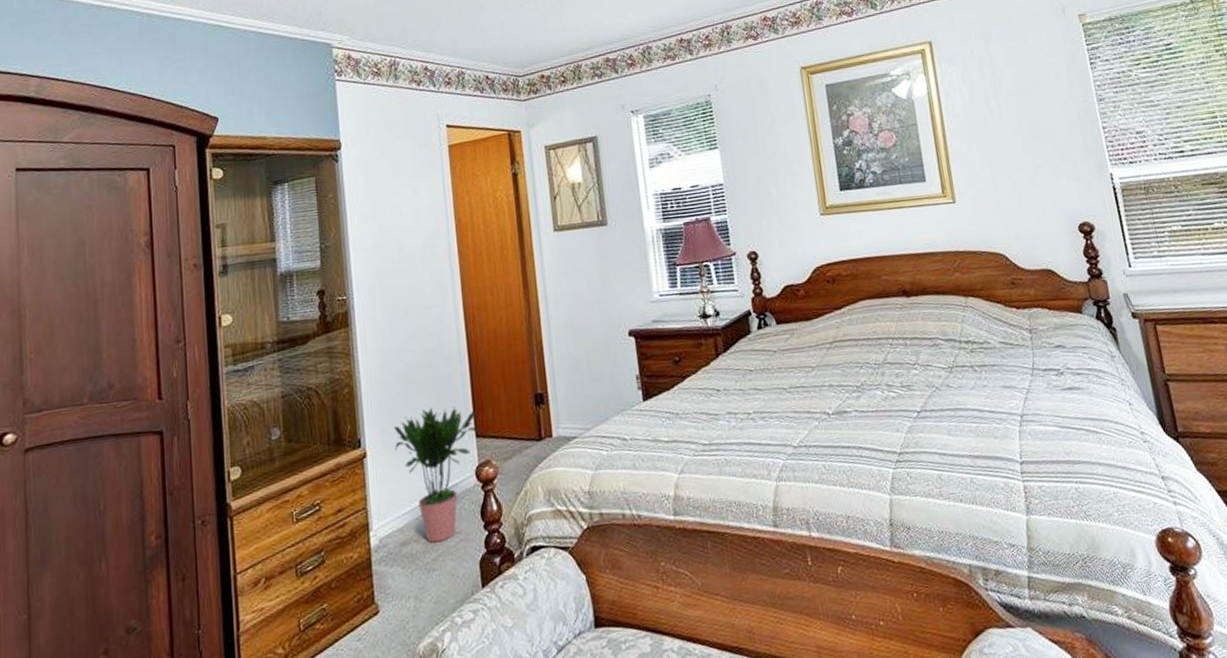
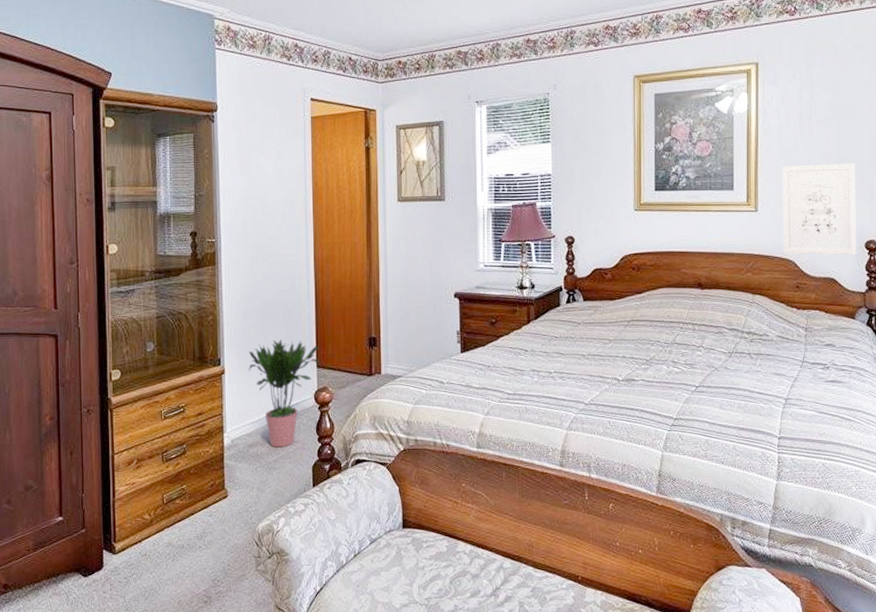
wall art: none [975,139,1072,247] -> present [782,163,857,255]

